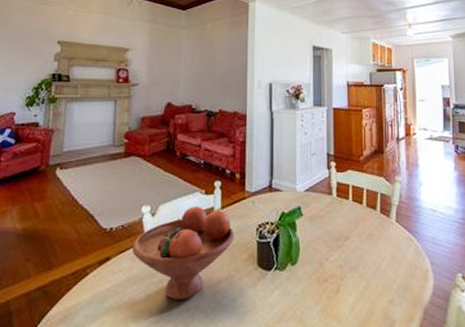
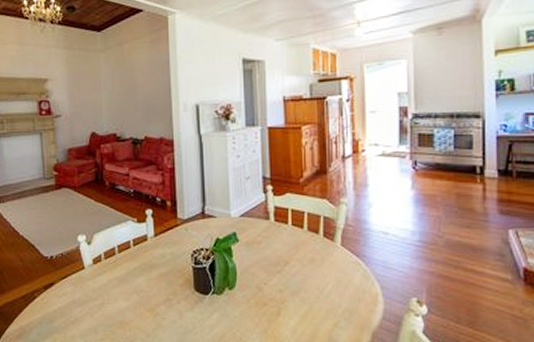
fruit bowl: present [131,205,235,300] -> none [72,234,170,321]

